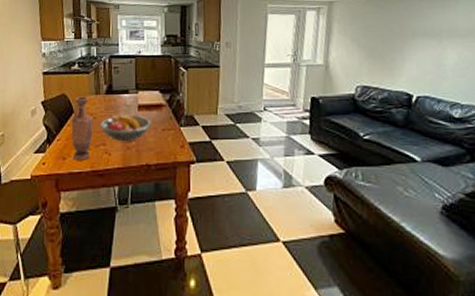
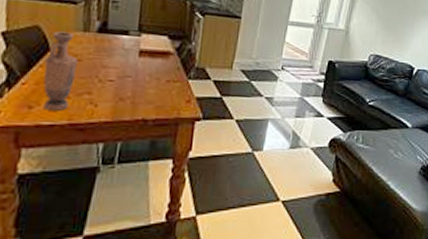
fruit bowl: present [99,114,151,142] -> none [85,59,154,92]

